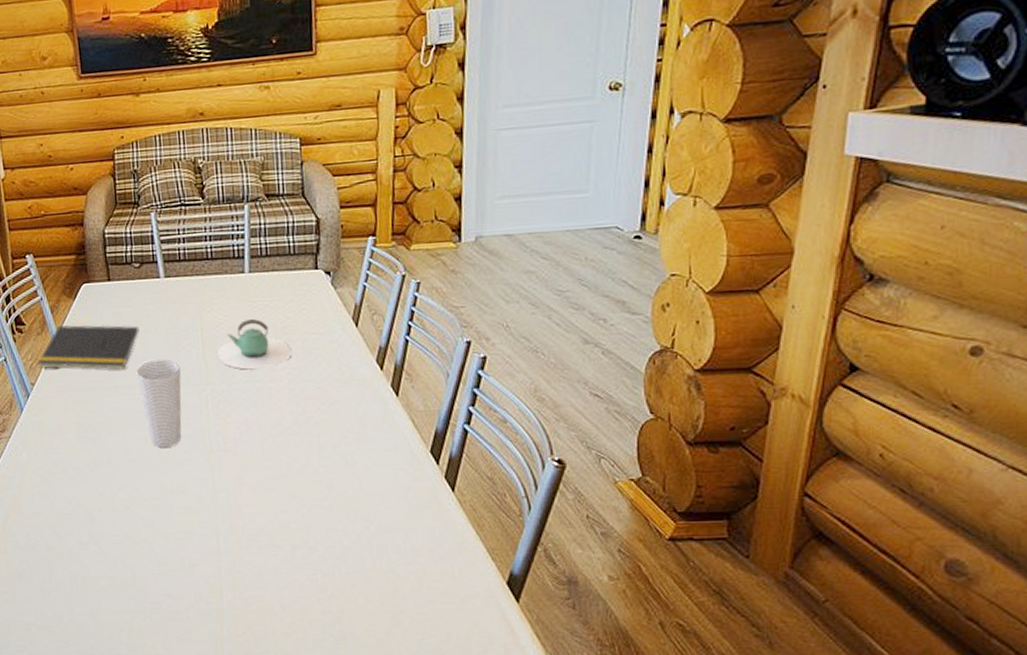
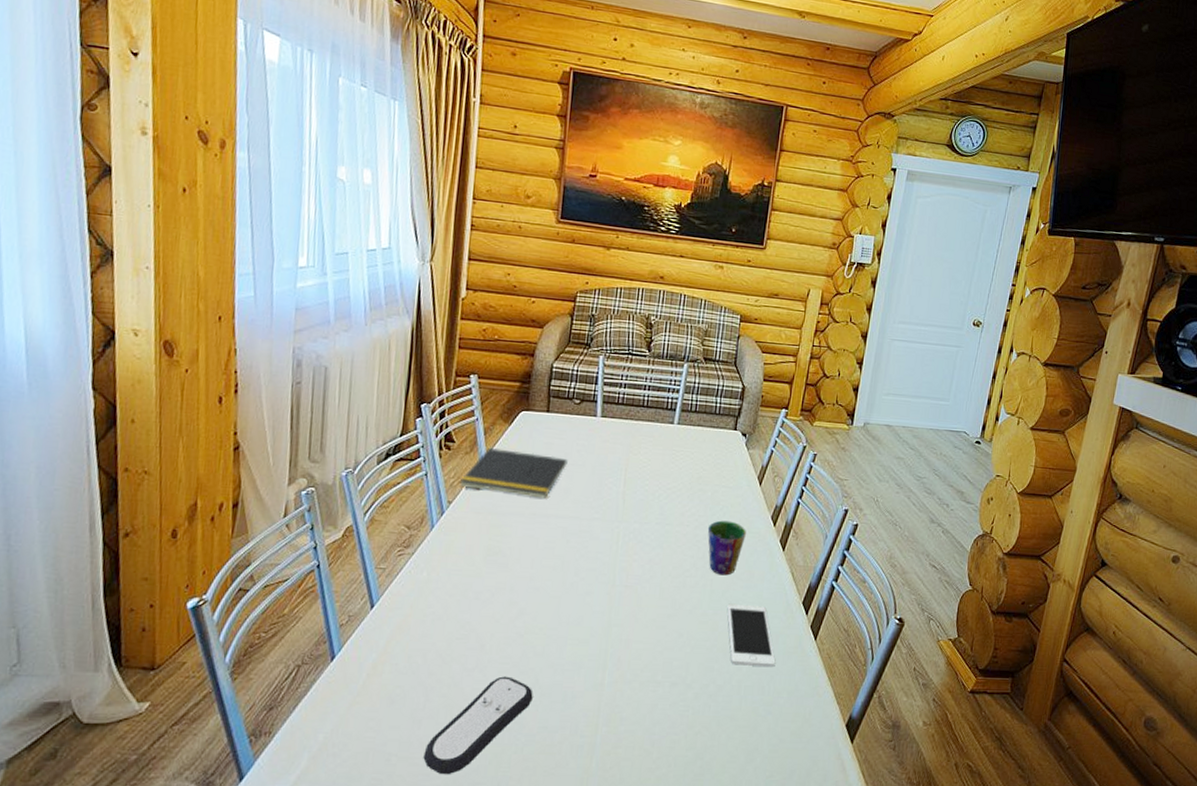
remote control: none [59,548,151,642] -> present [423,676,533,775]
cup: present [136,359,182,448] -> none [556,492,599,579]
teapot: present [218,319,291,370] -> none [636,466,701,513]
cup: none [303,370,349,430] -> present [707,520,746,576]
cell phone: none [341,459,409,525] -> present [727,603,776,668]

